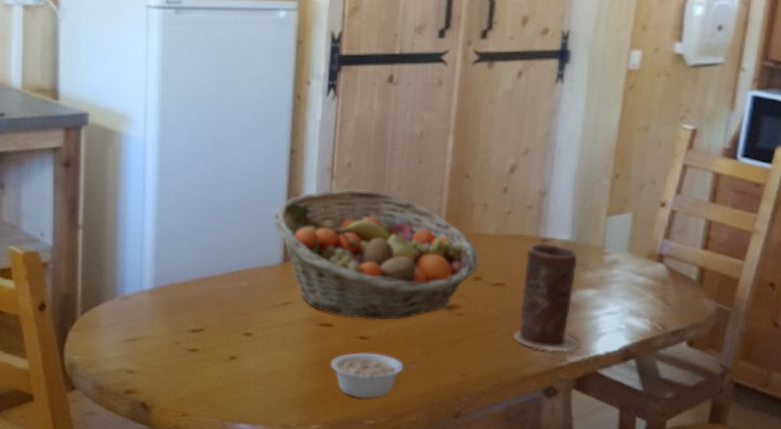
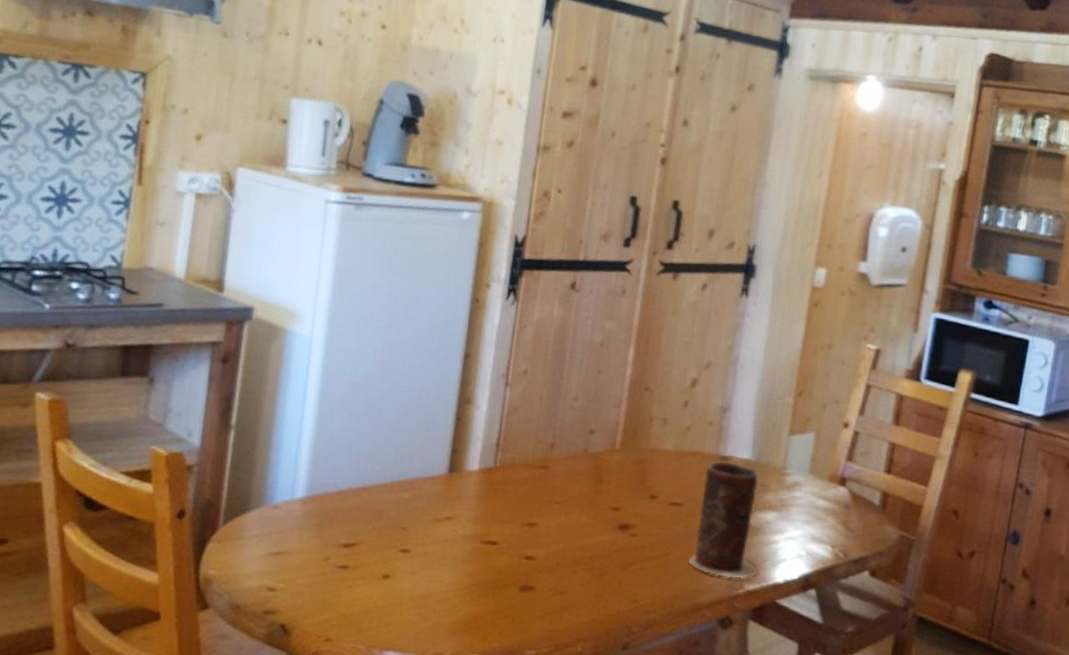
fruit basket: present [273,189,479,320] -> none [441,397,655,539]
legume: present [330,352,418,399] -> none [492,574,587,626]

